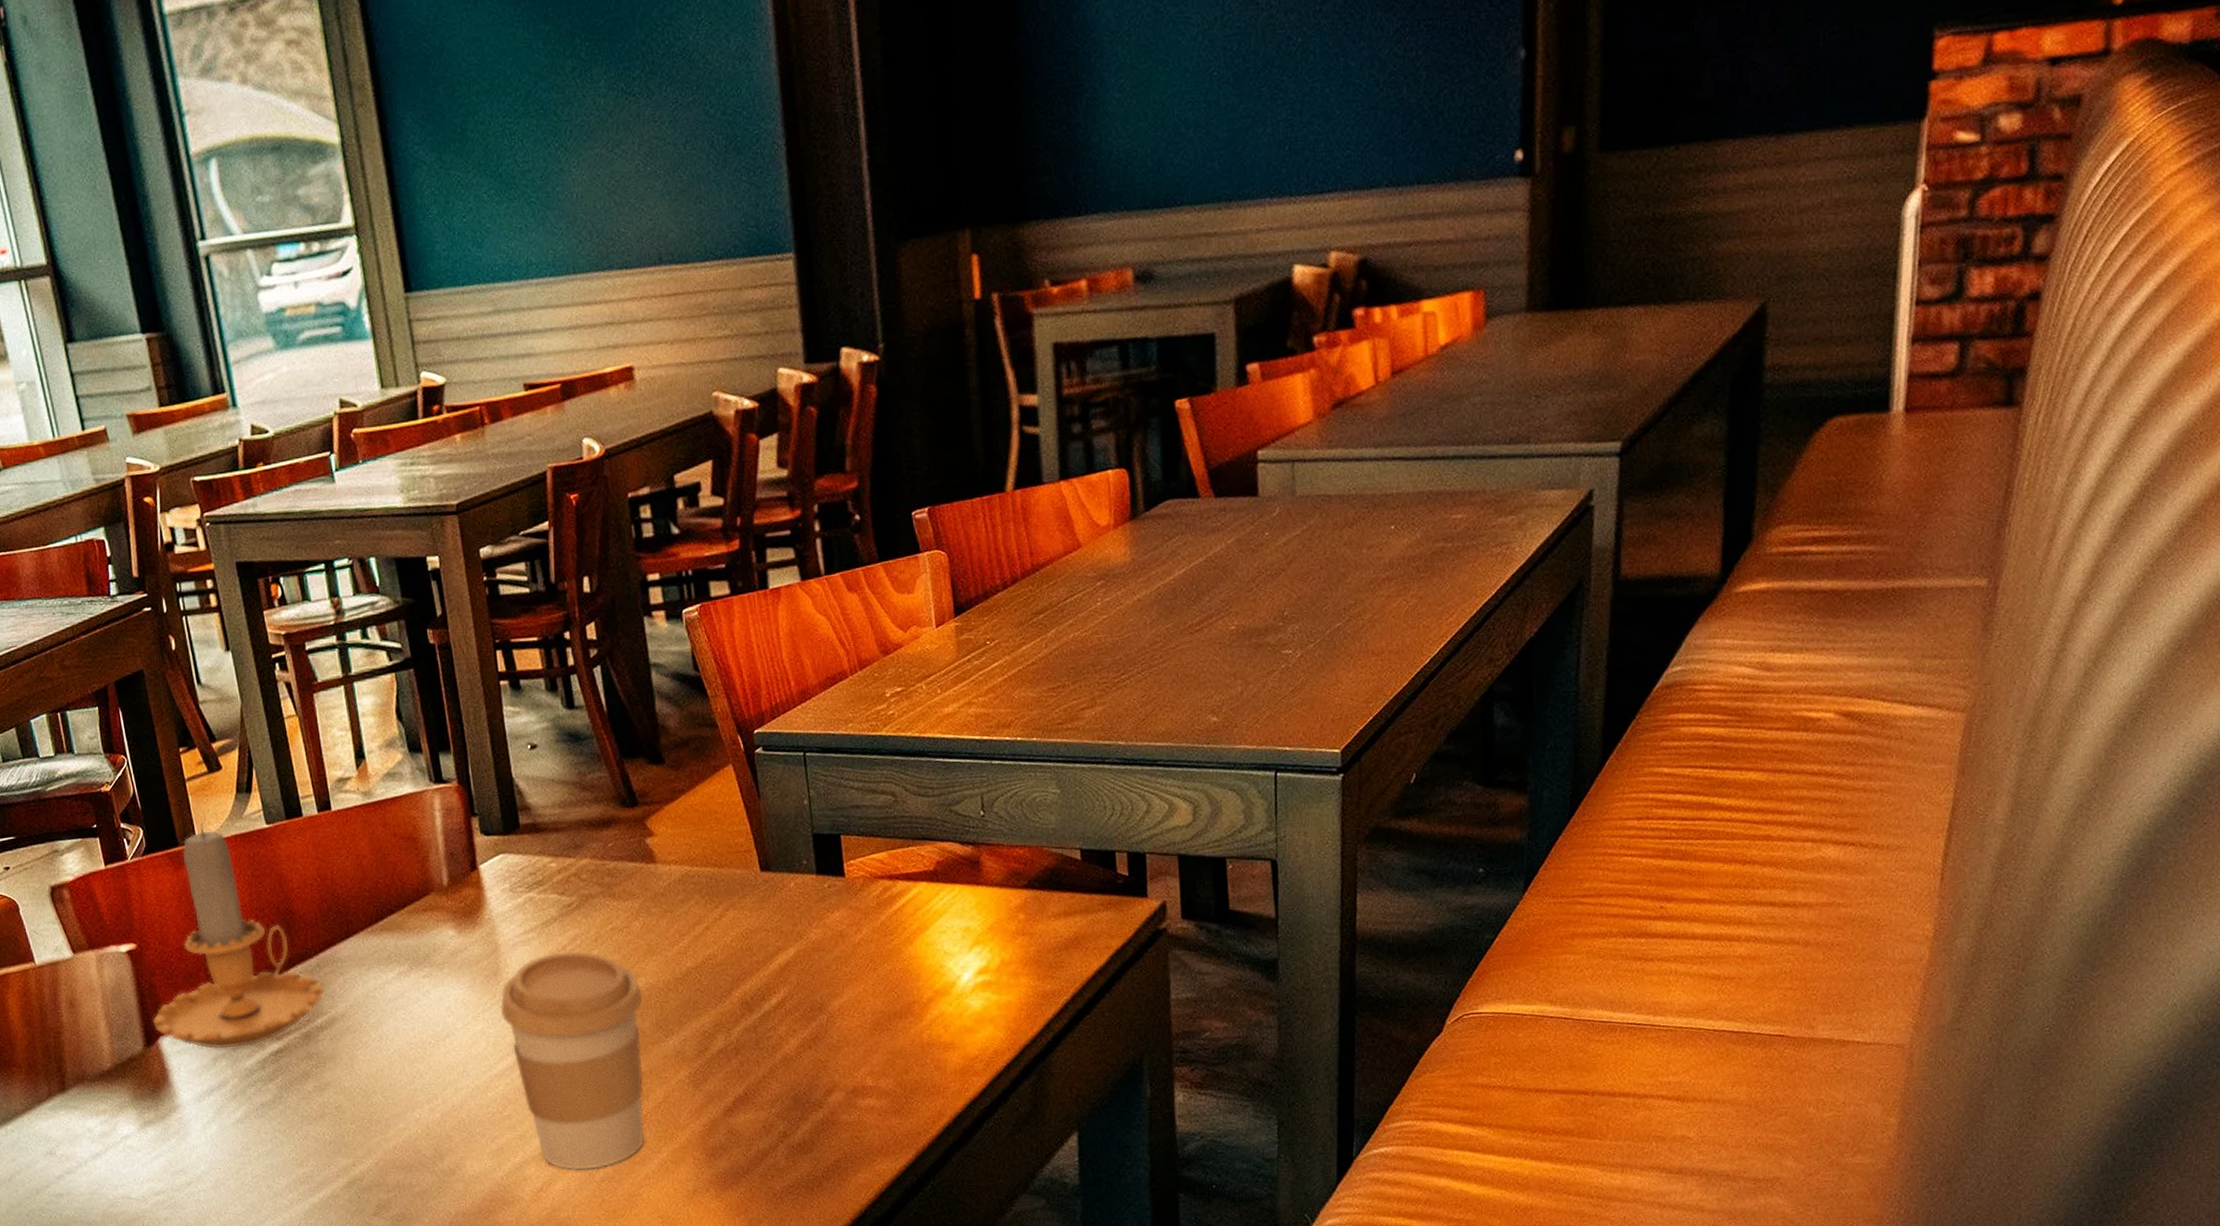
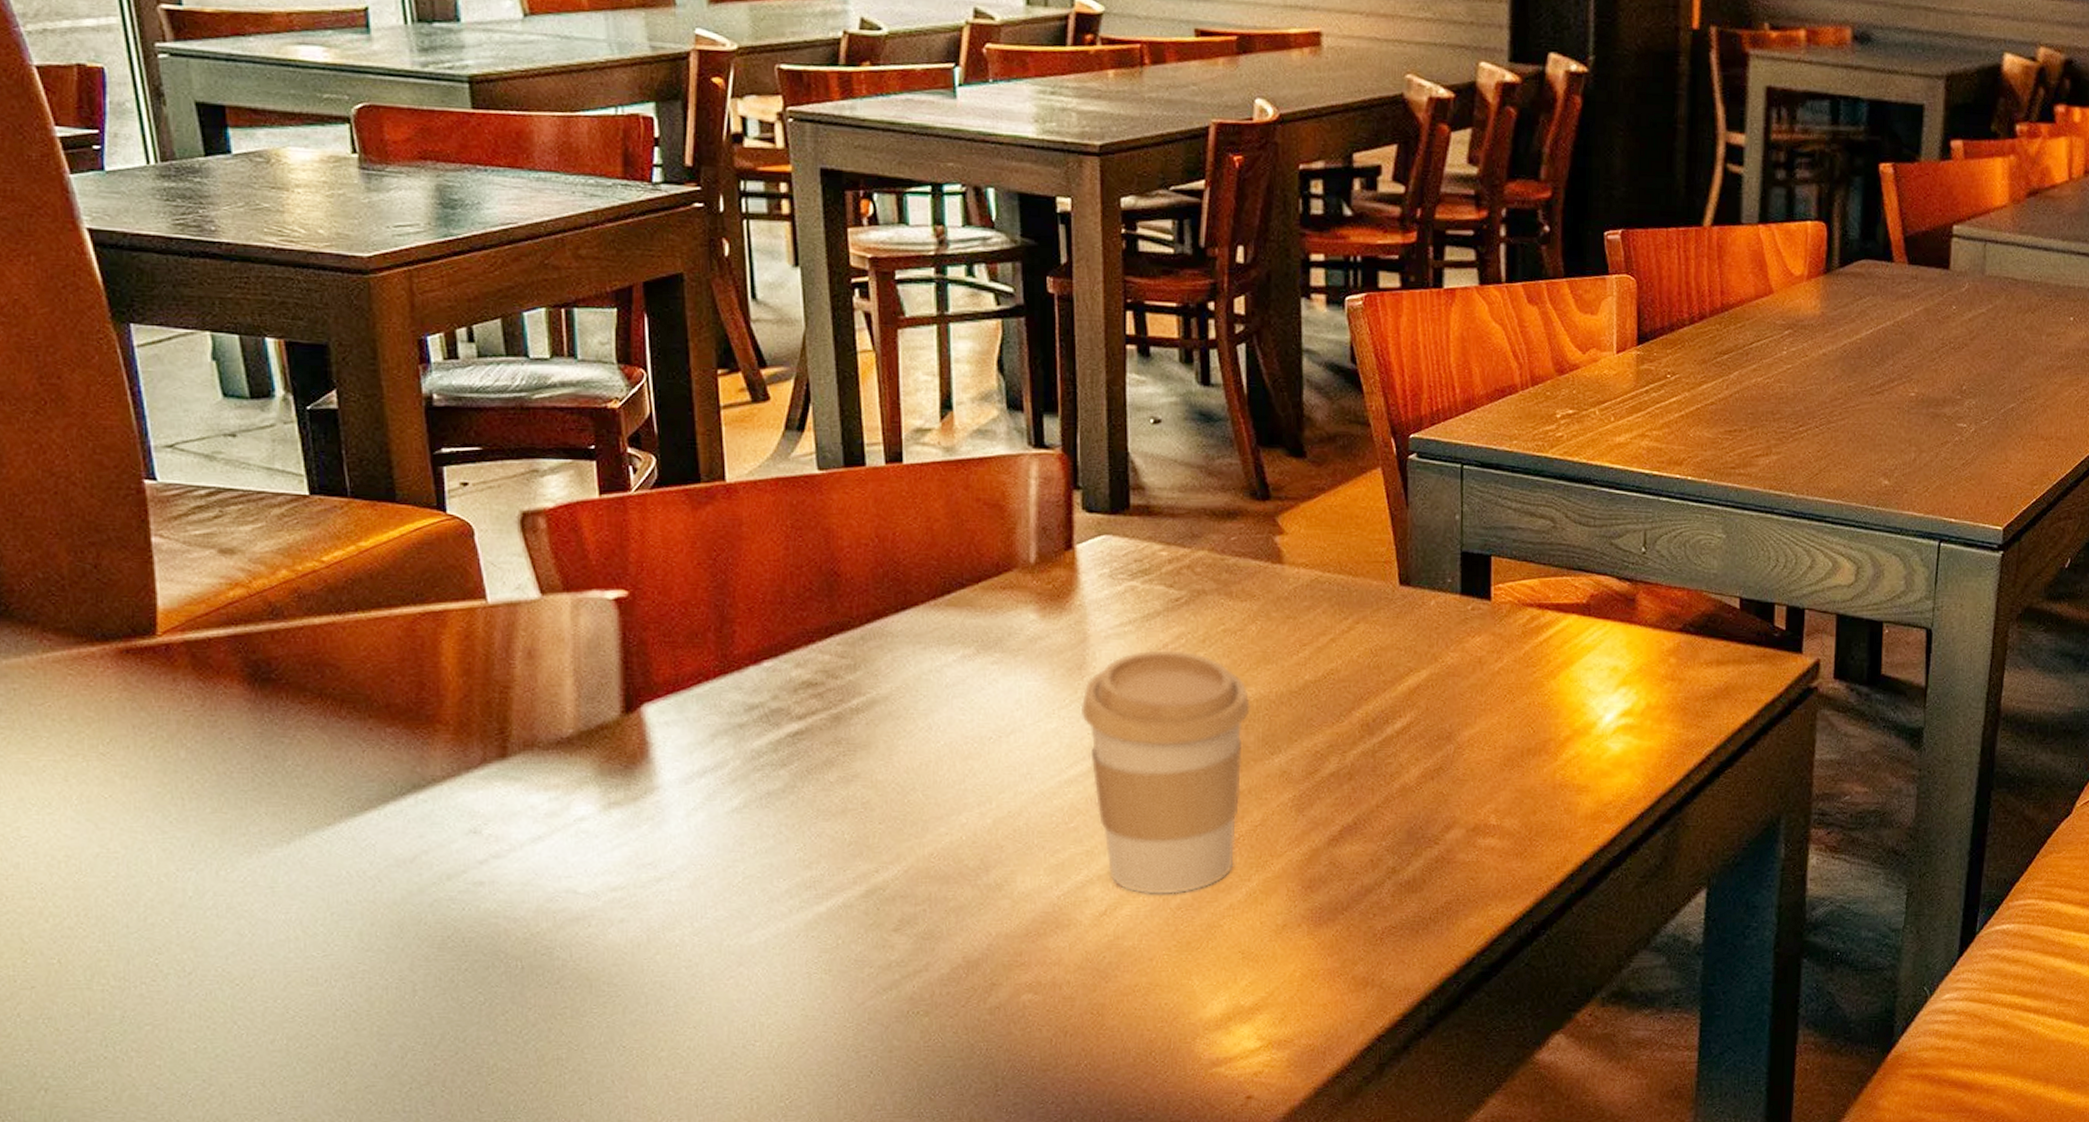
candle: present [152,824,324,1049] -> none [637,460,866,724]

